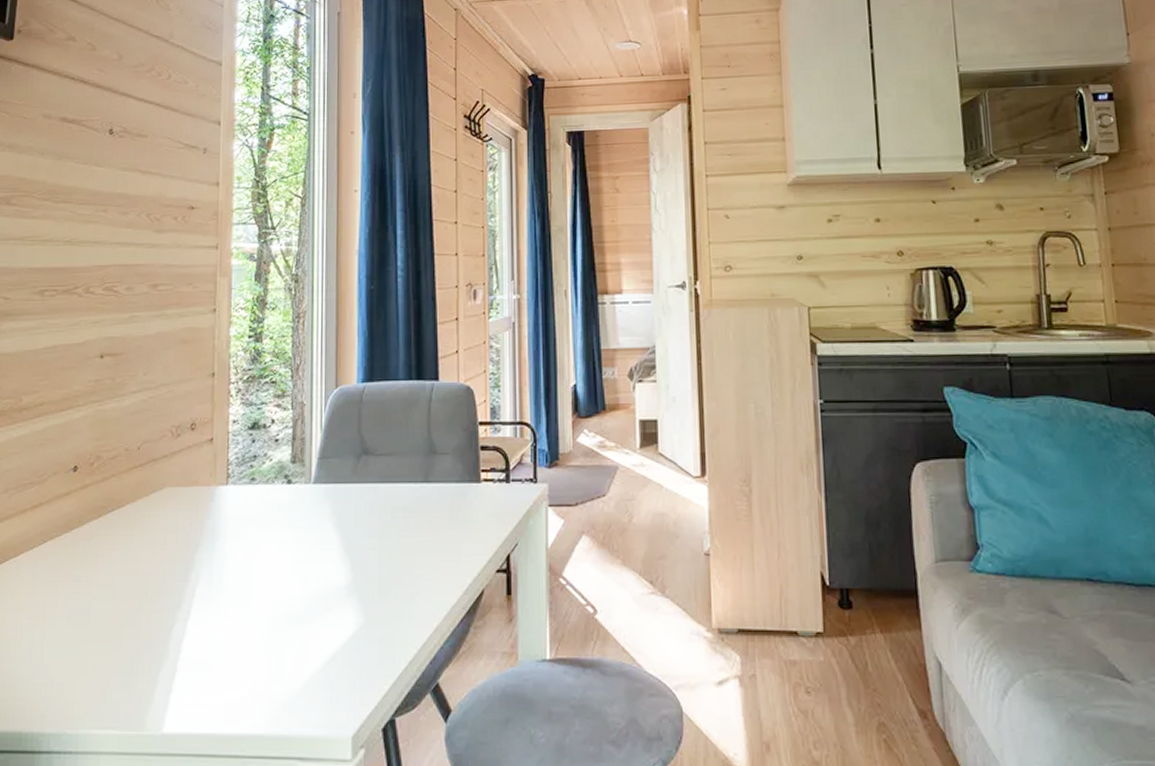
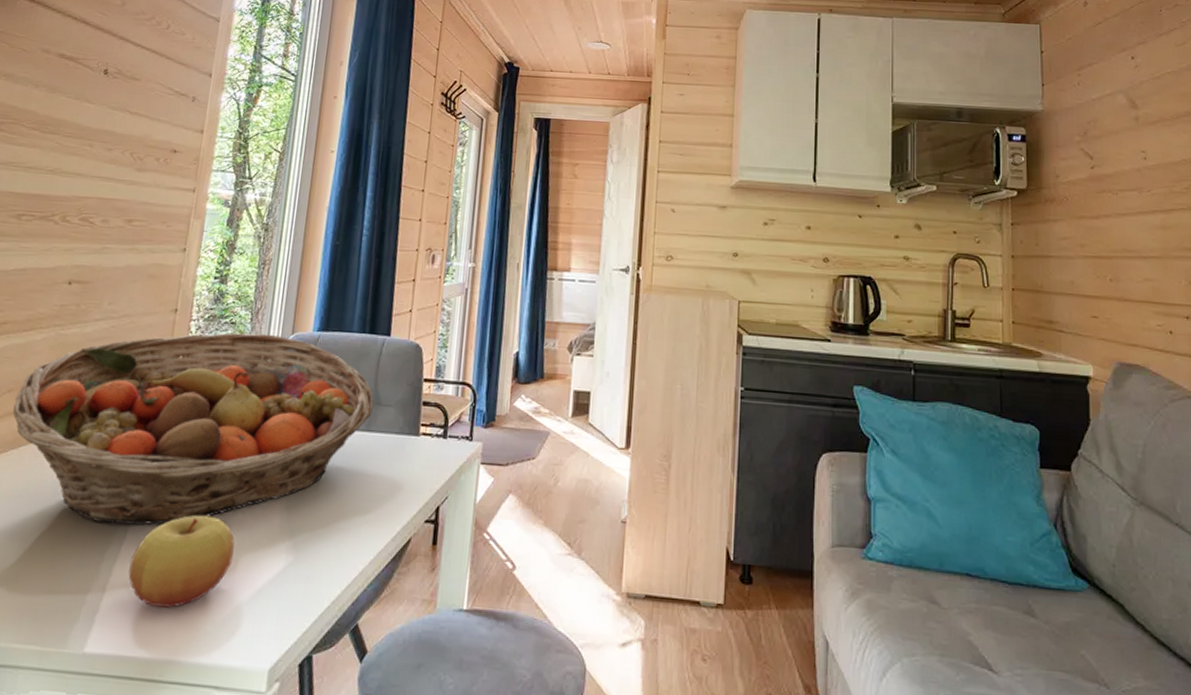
fruit basket: none [61,390,429,601] -> present [12,332,374,526]
apple: none [198,584,302,681] -> present [128,515,235,608]

